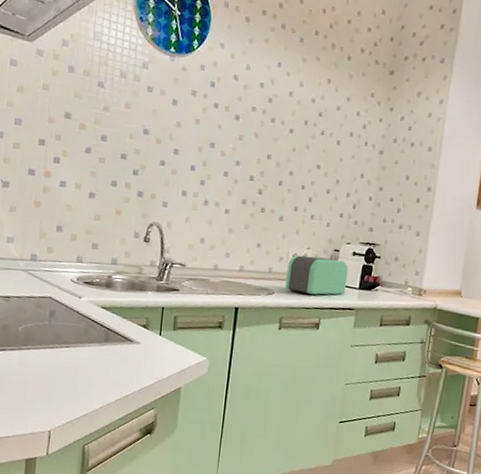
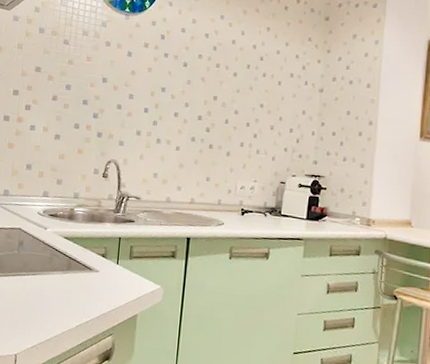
toaster: present [285,255,349,296] -> none [234,187,296,226]

